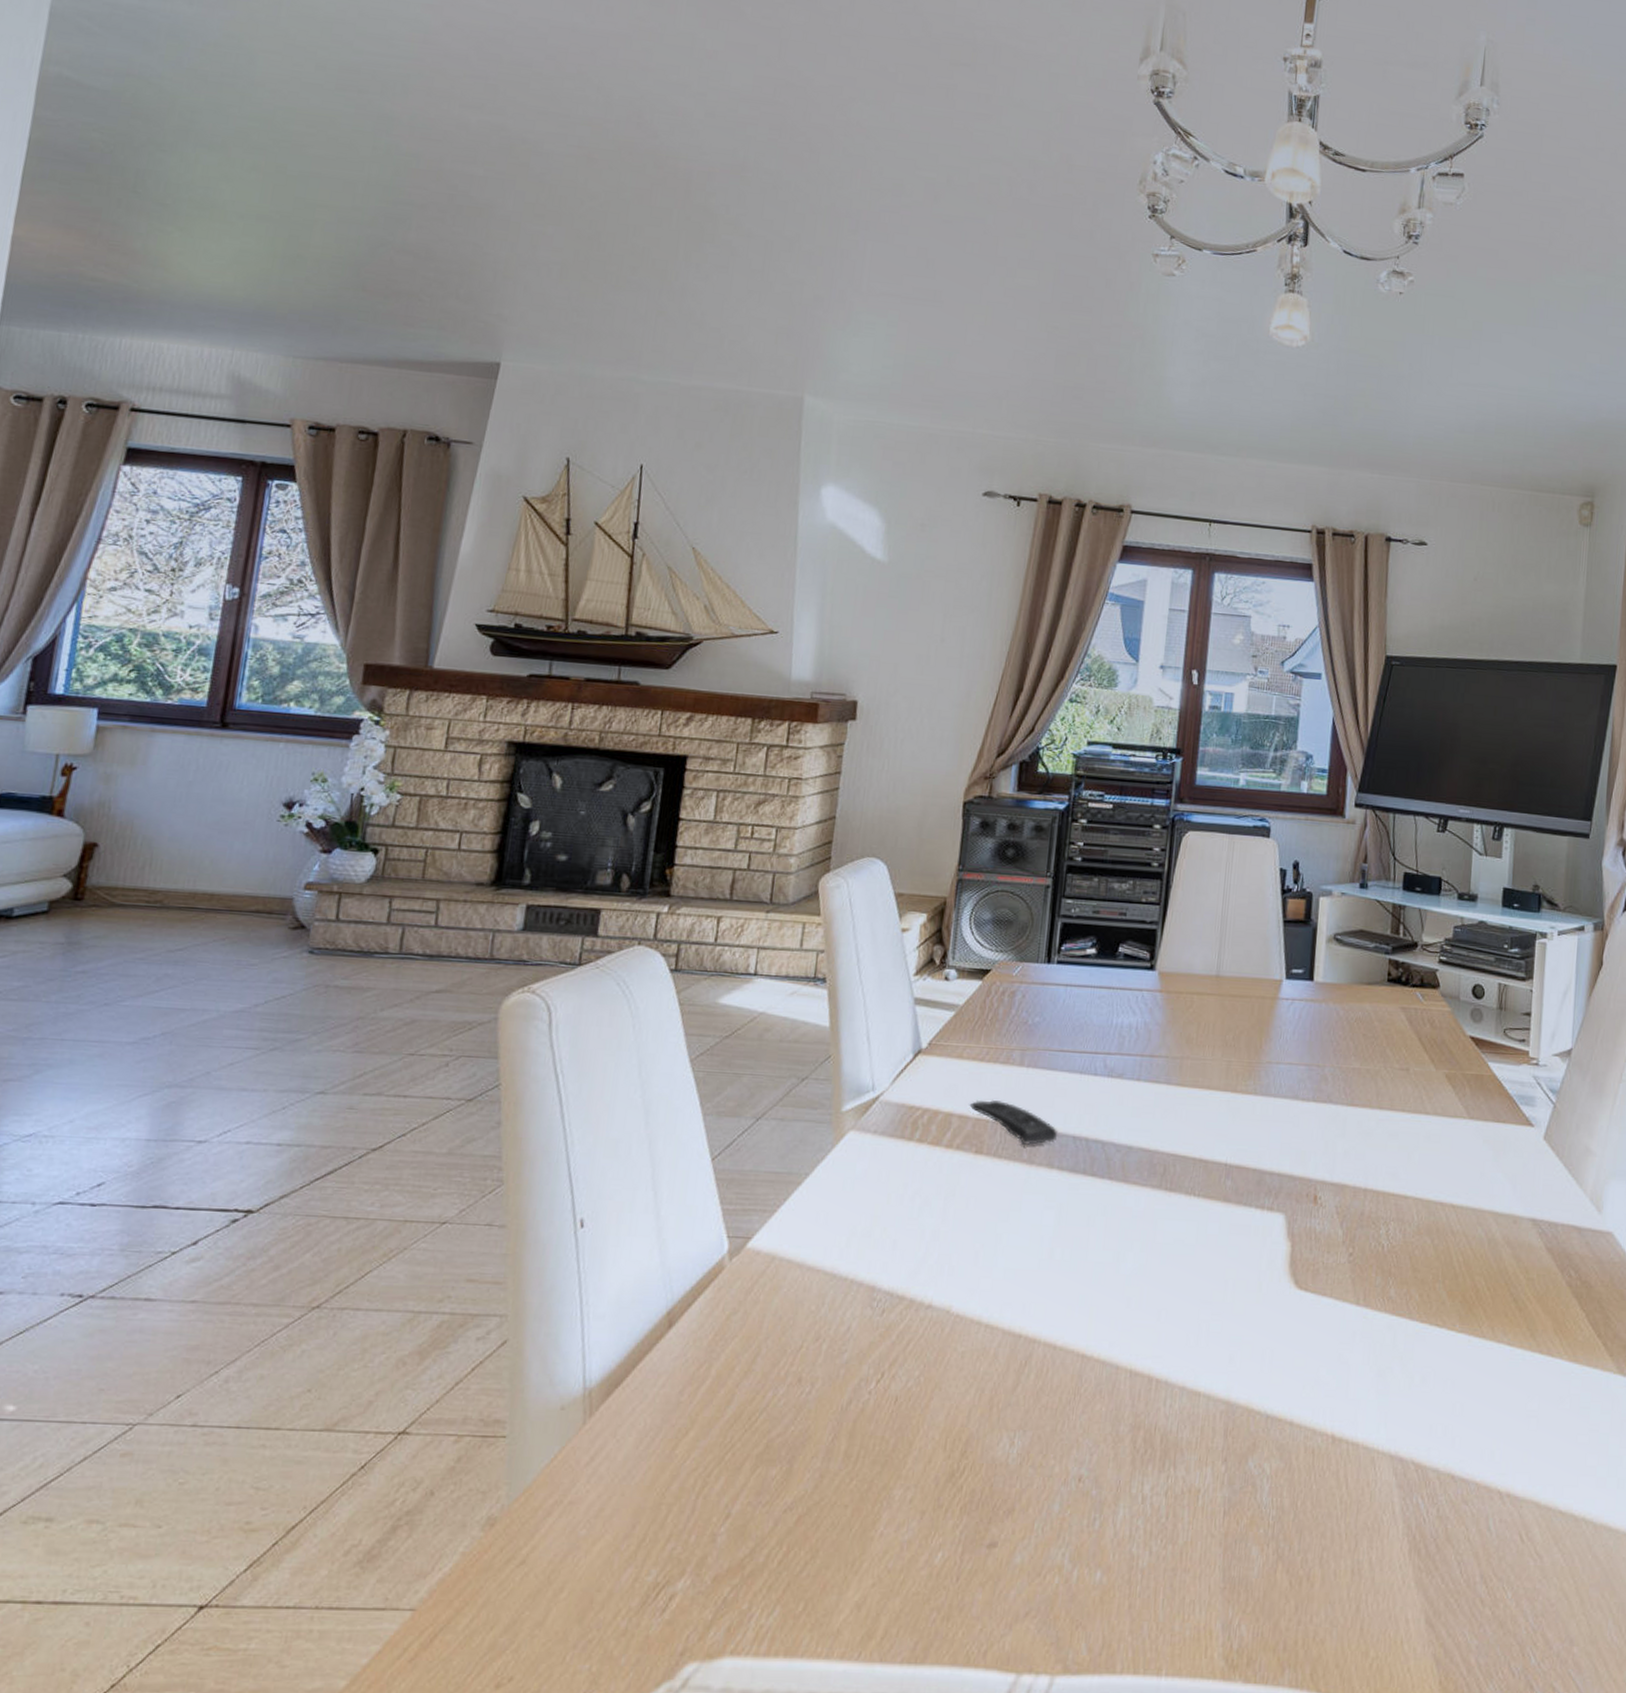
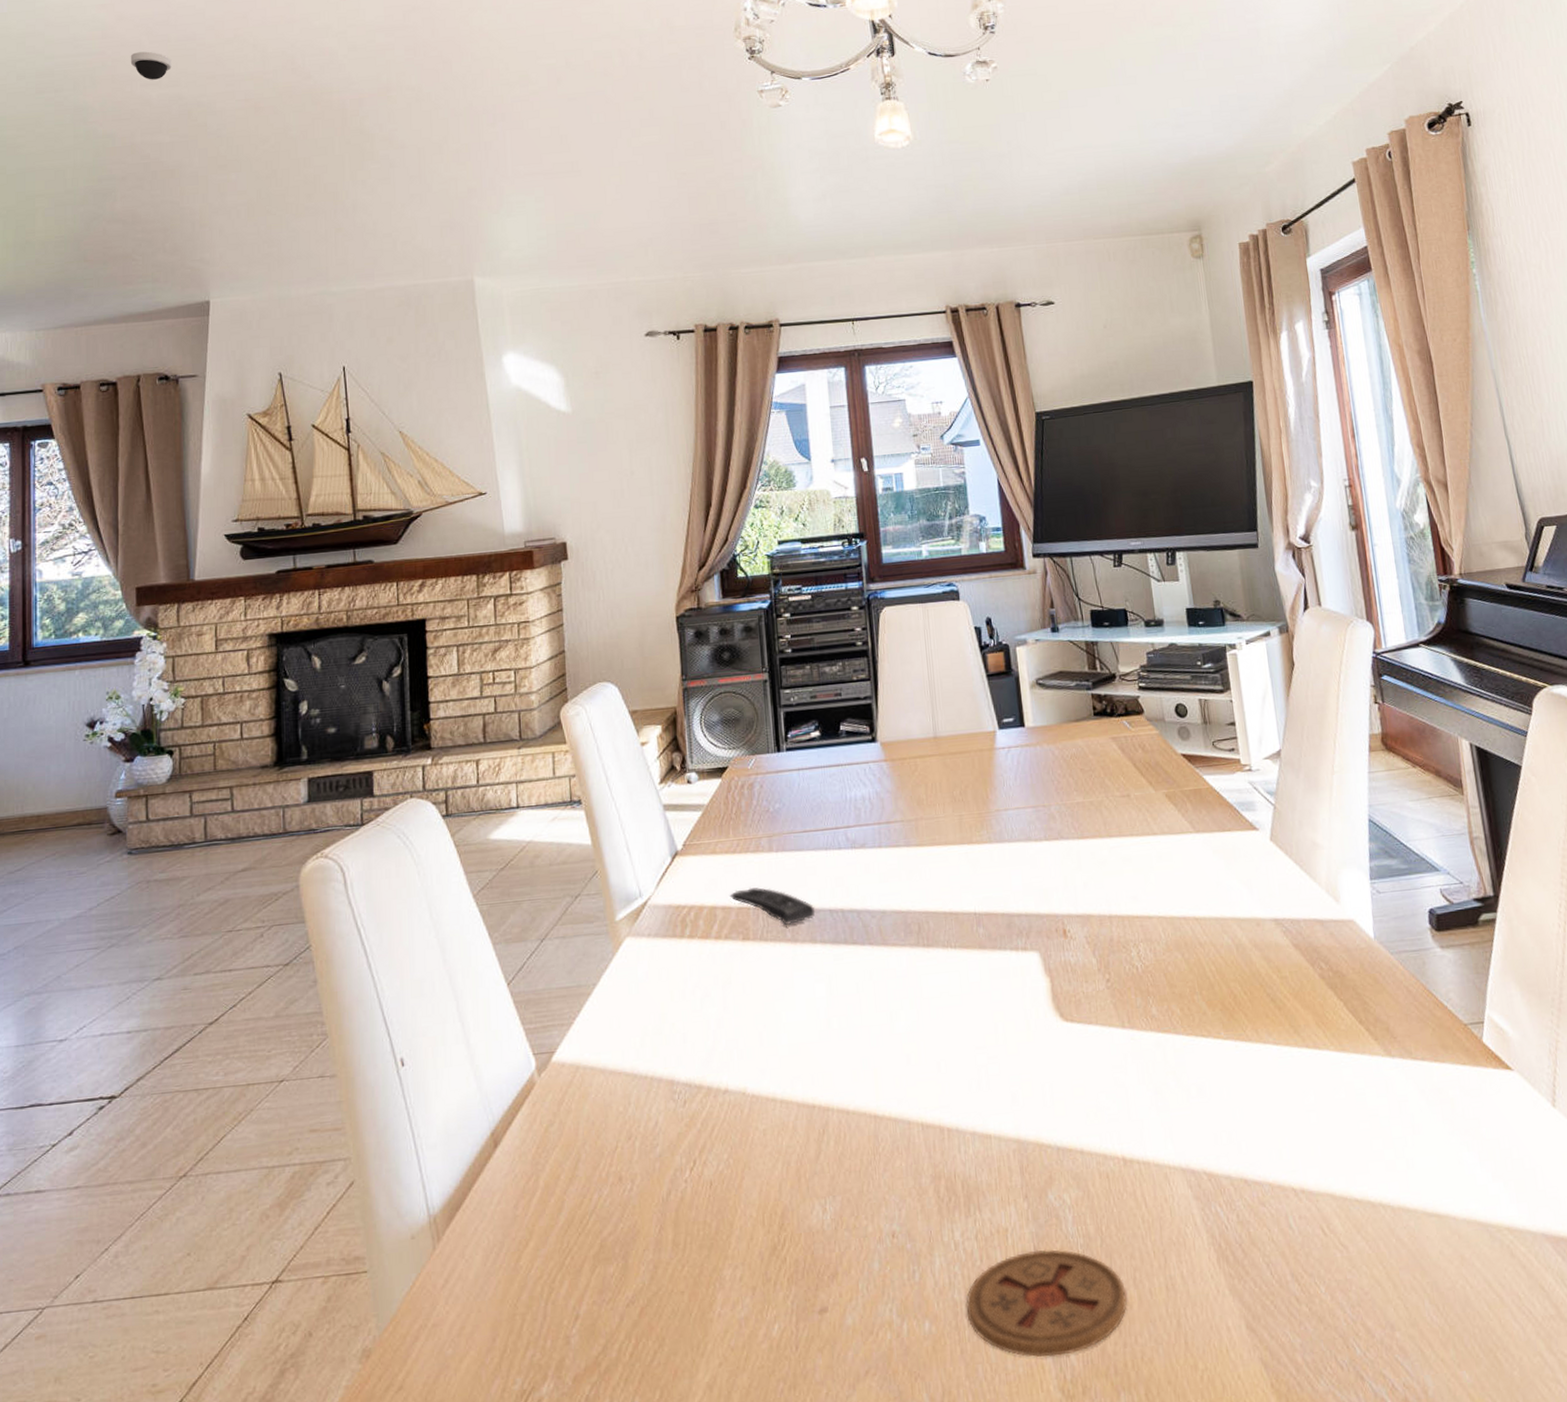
dome security camera: none [451,67,500,103] -> present [130,51,172,80]
coaster: none [1142,1515,1310,1624] -> present [966,1249,1127,1357]

